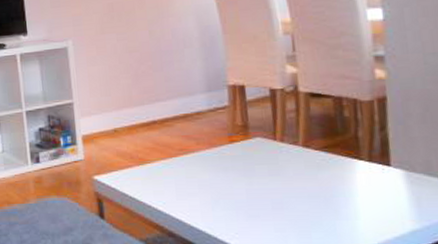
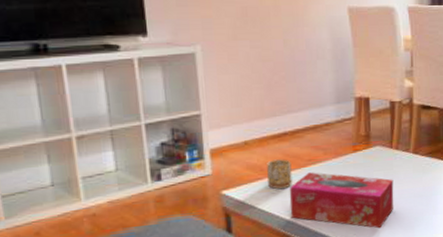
mug: none [137,147,164,178] -> present [267,159,292,190]
tissue box: none [161,162,283,230] -> present [289,172,394,229]

